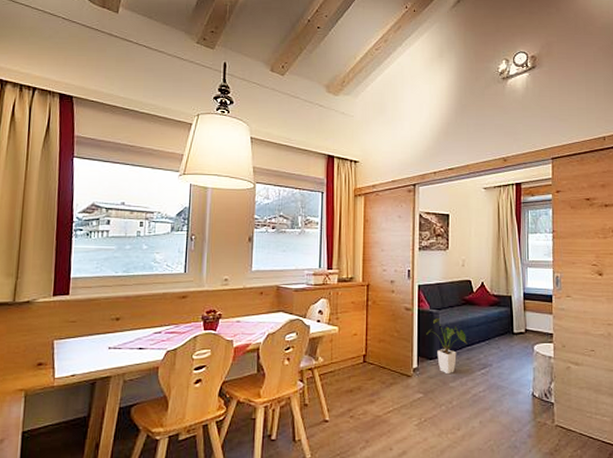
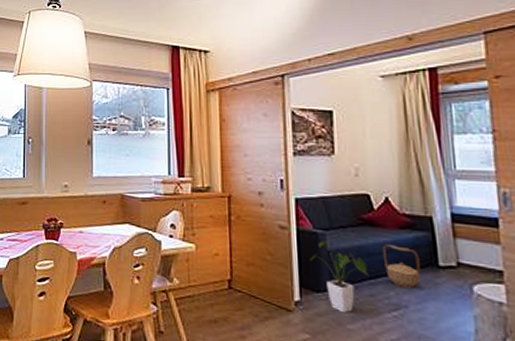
basket: none [477,319,501,351] -> present [382,245,421,288]

